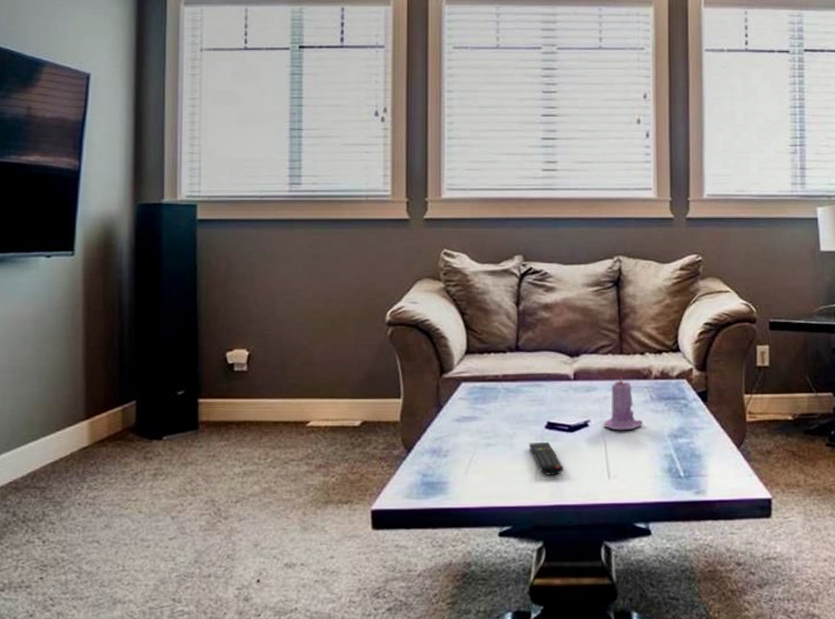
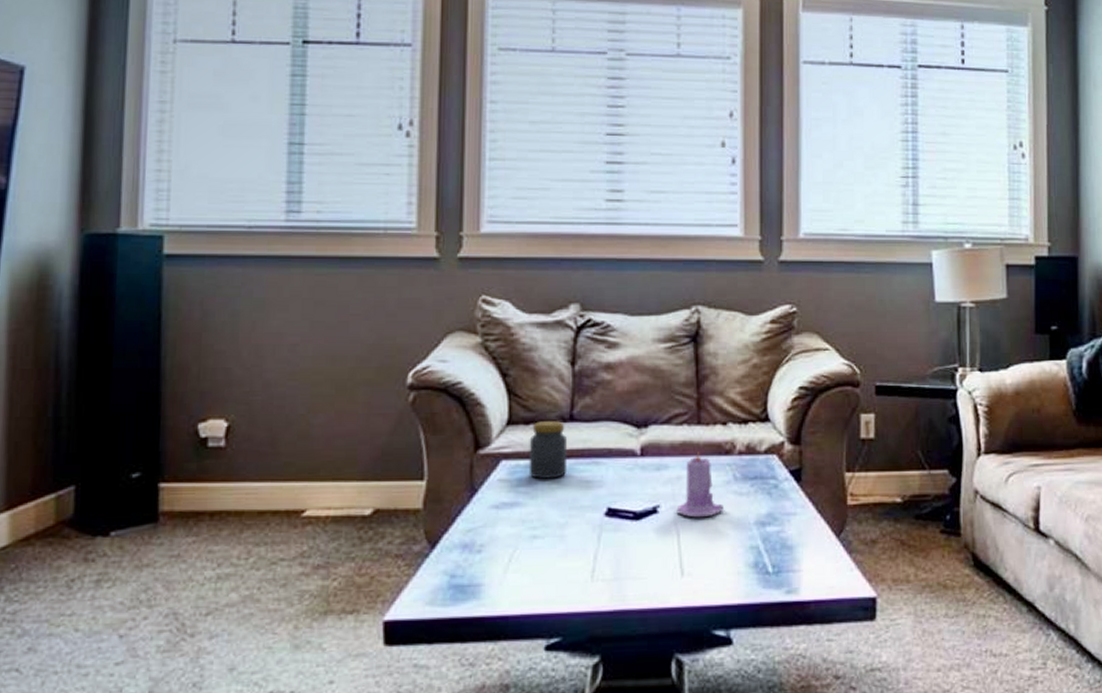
jar: none [483,351,515,398] -> present [528,421,568,479]
remote control: present [529,441,563,475] -> none [584,532,627,574]

